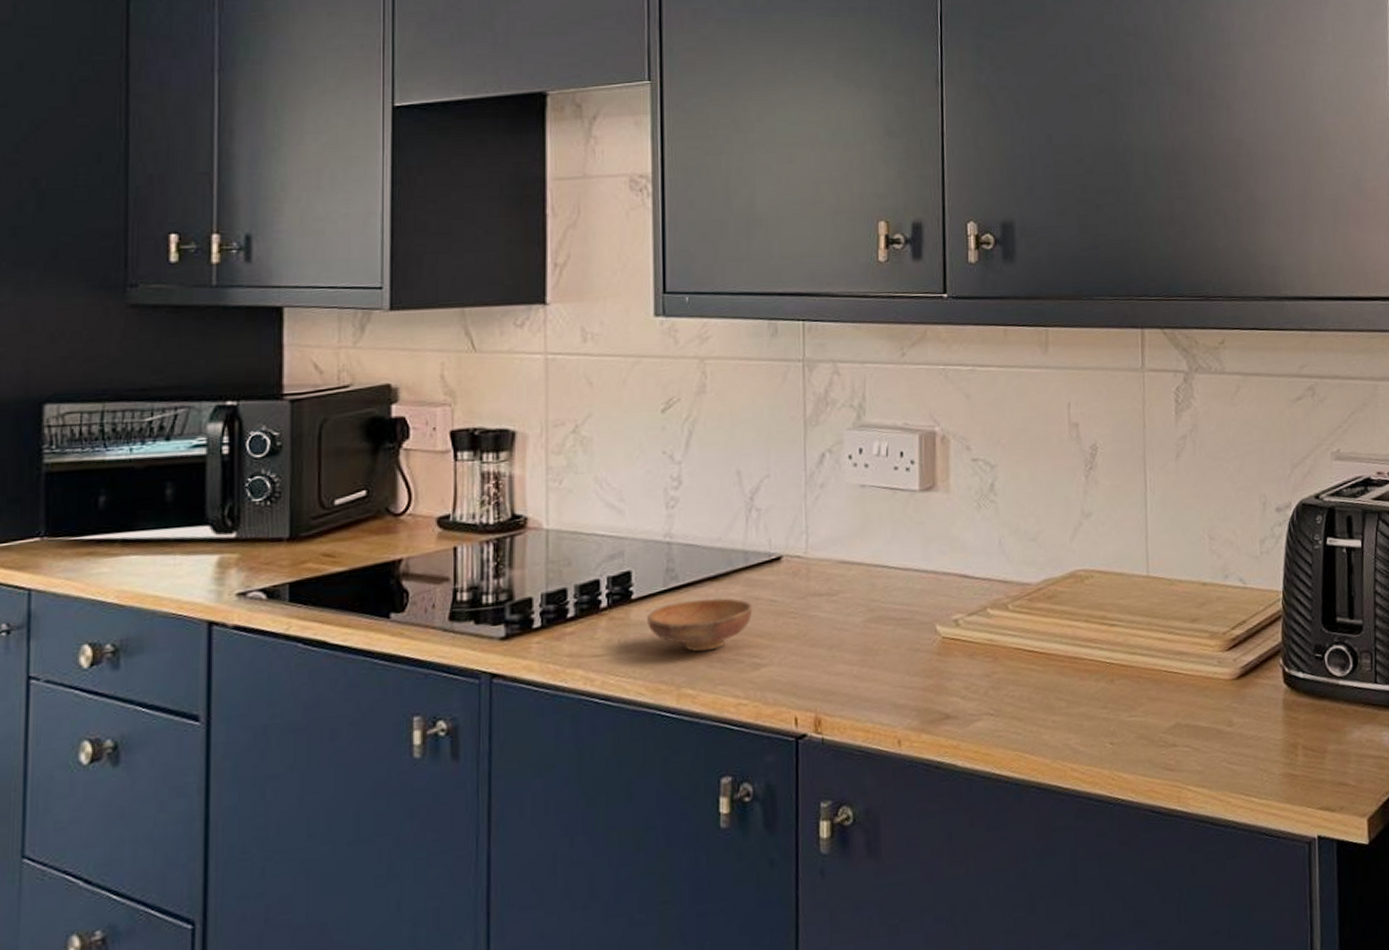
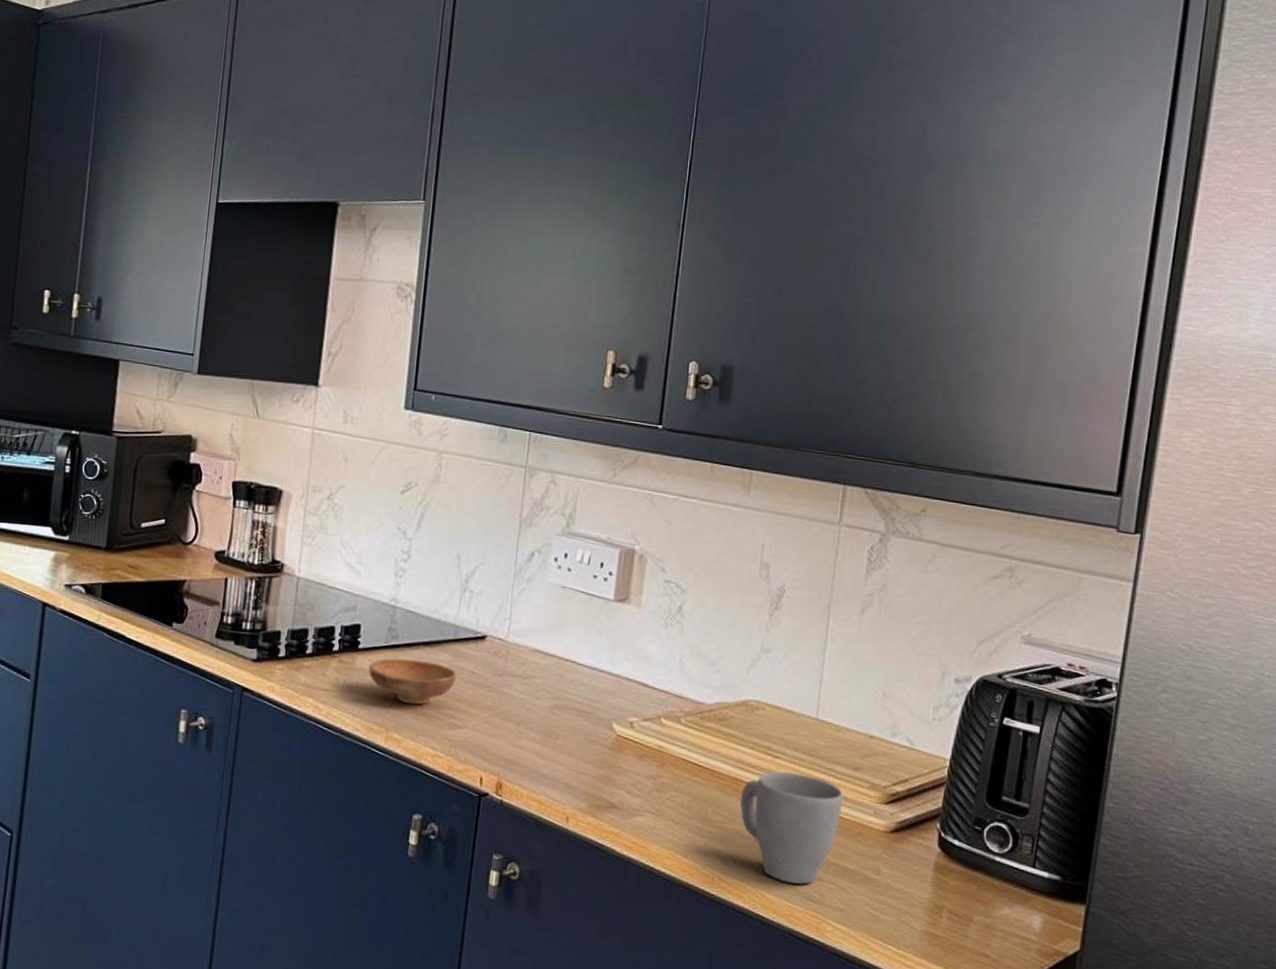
mug: none [1082,637,1186,757] -> present [740,771,843,885]

